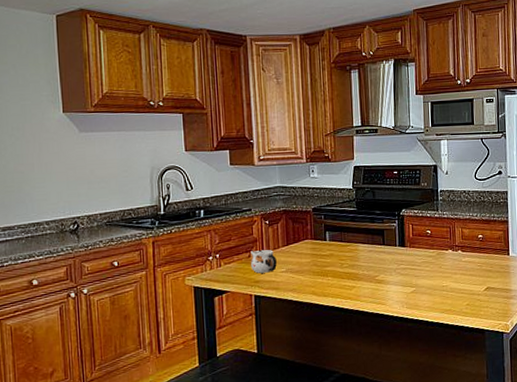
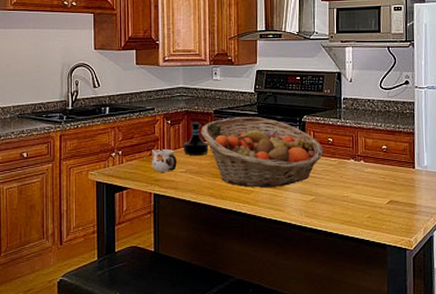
tequila bottle: none [283,220,308,255] -> present [183,122,208,155]
fruit basket: none [300,213,422,283] -> present [201,116,323,187]

